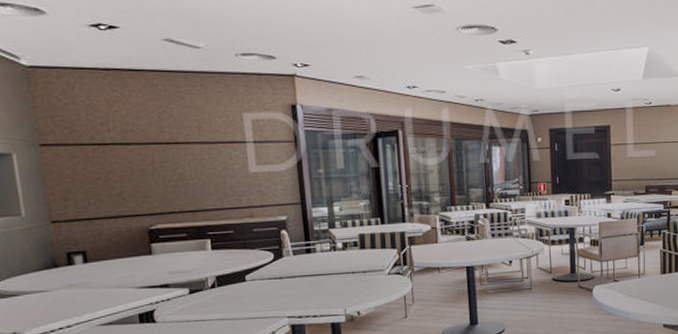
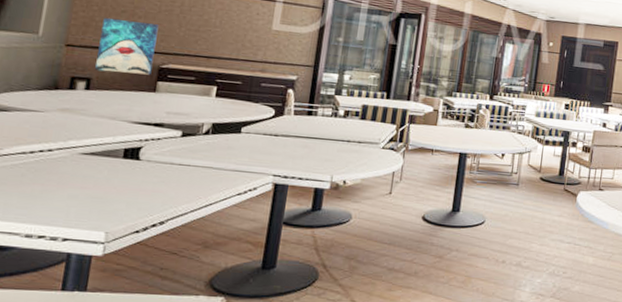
wall art: none [80,186,142,243] -> present [95,18,159,75]

